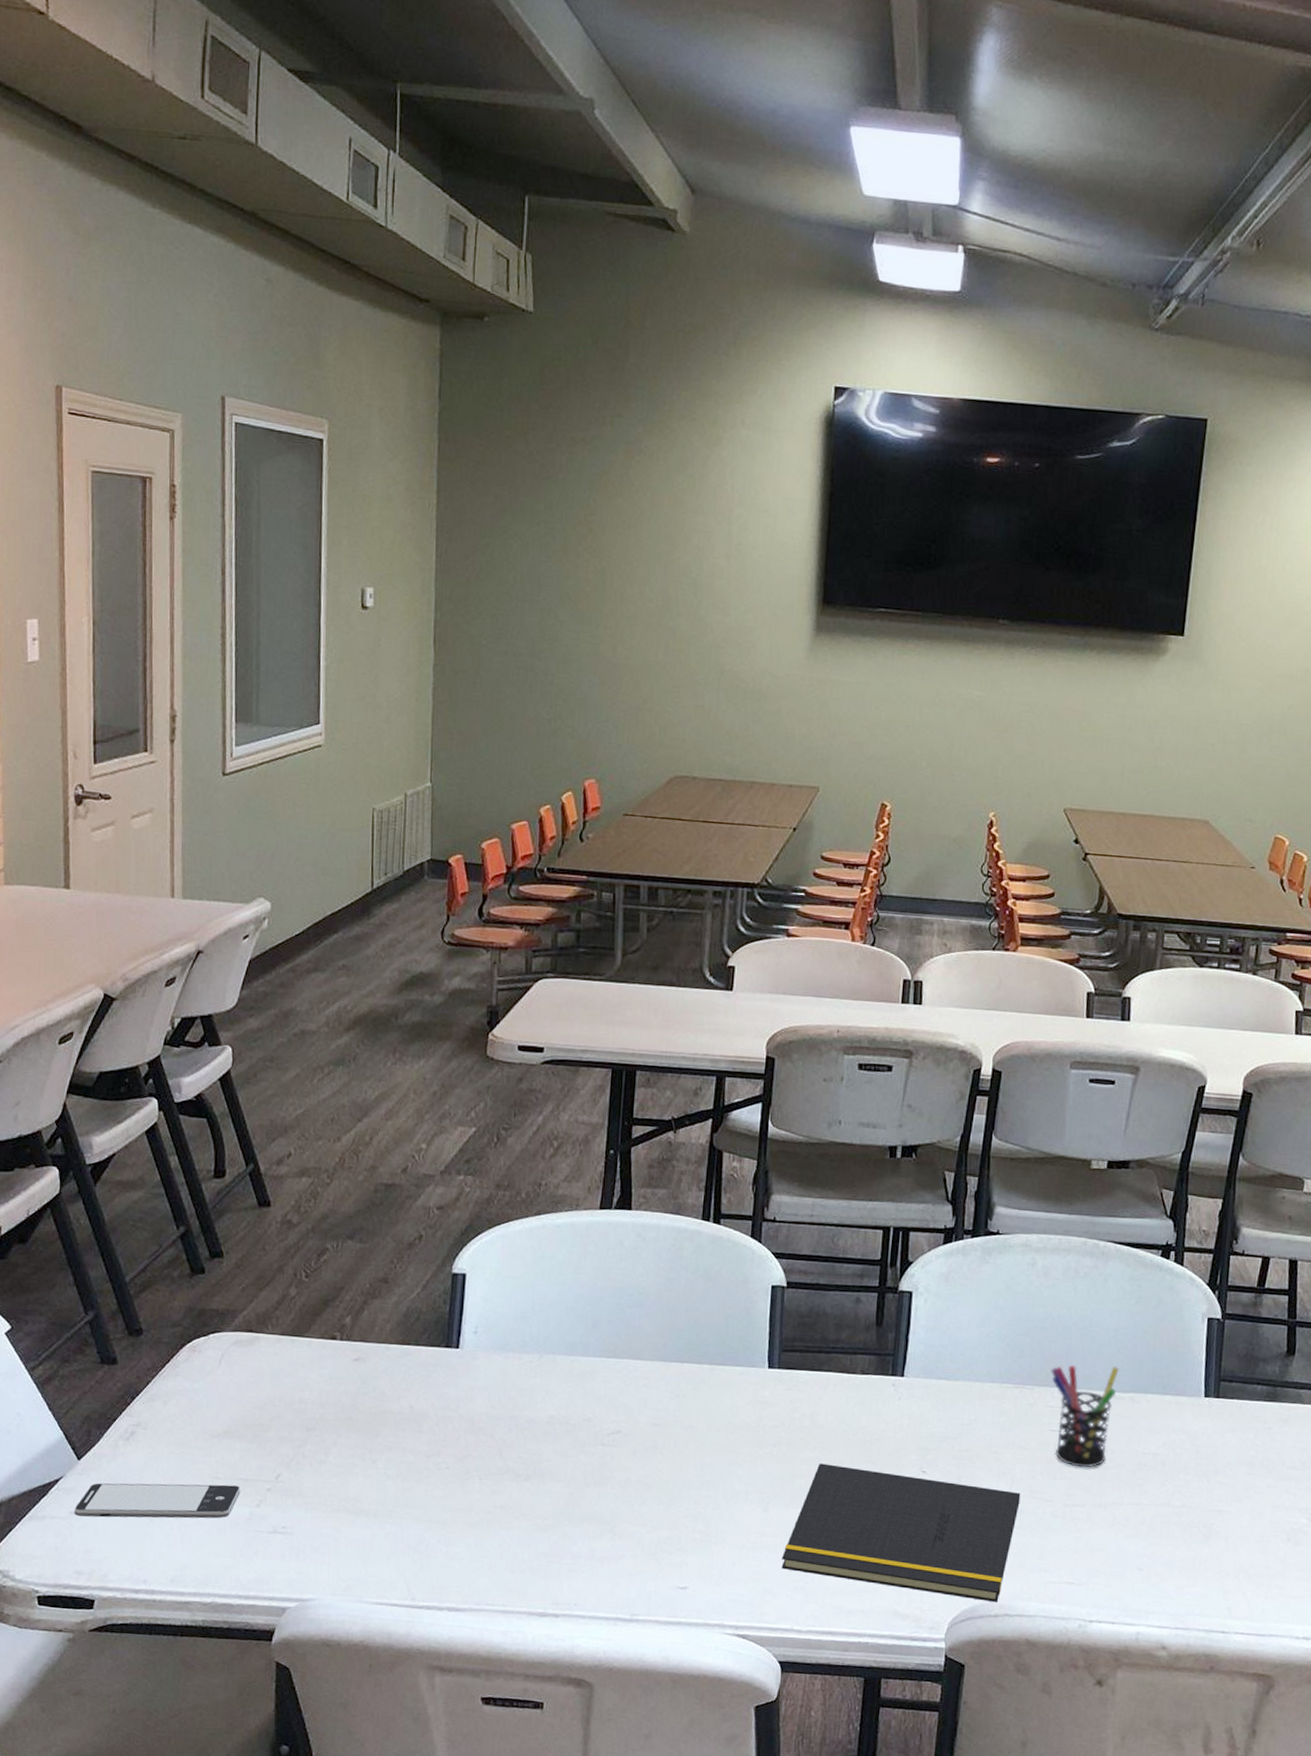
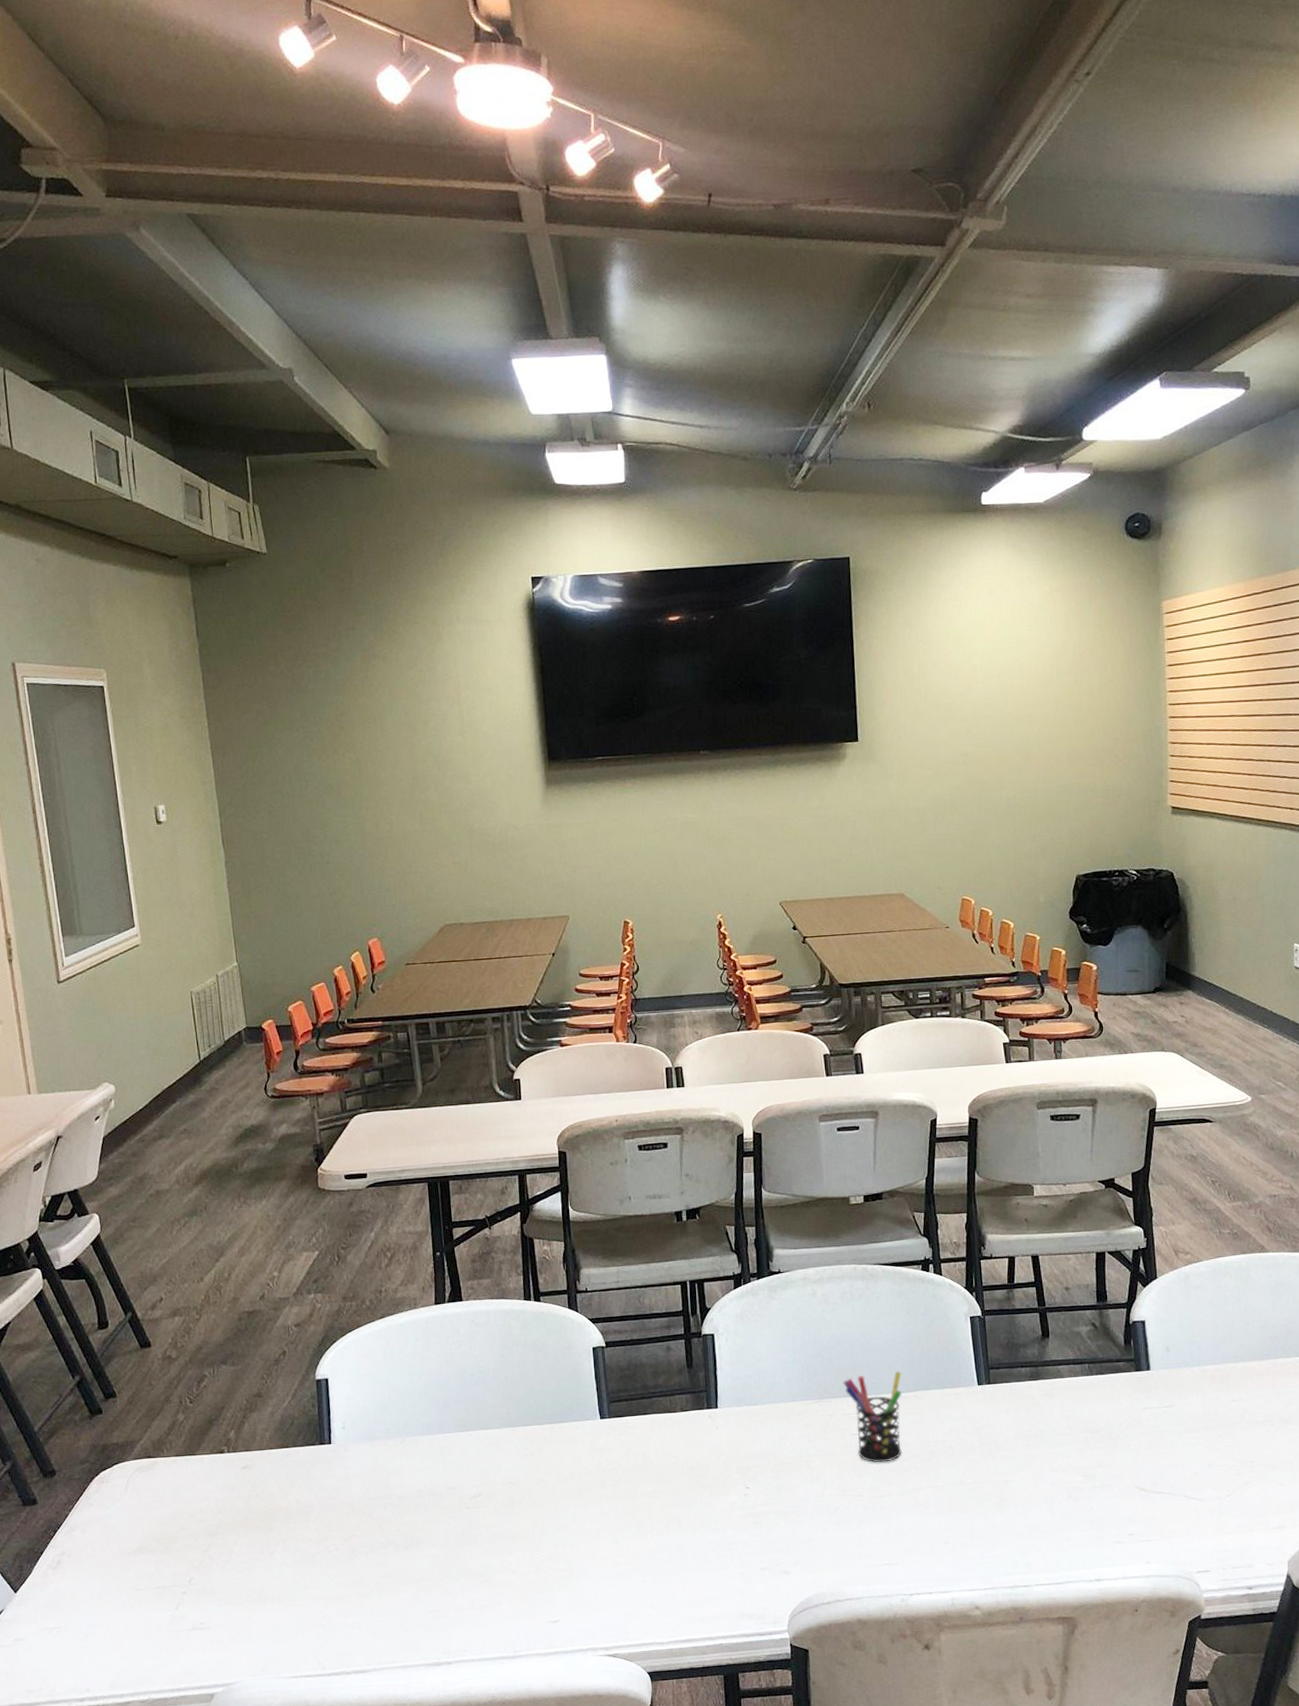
smartphone: present [74,1483,241,1519] -> none [17,1593,160,1642]
notepad: present [781,1463,1021,1602] -> none [637,1492,834,1592]

